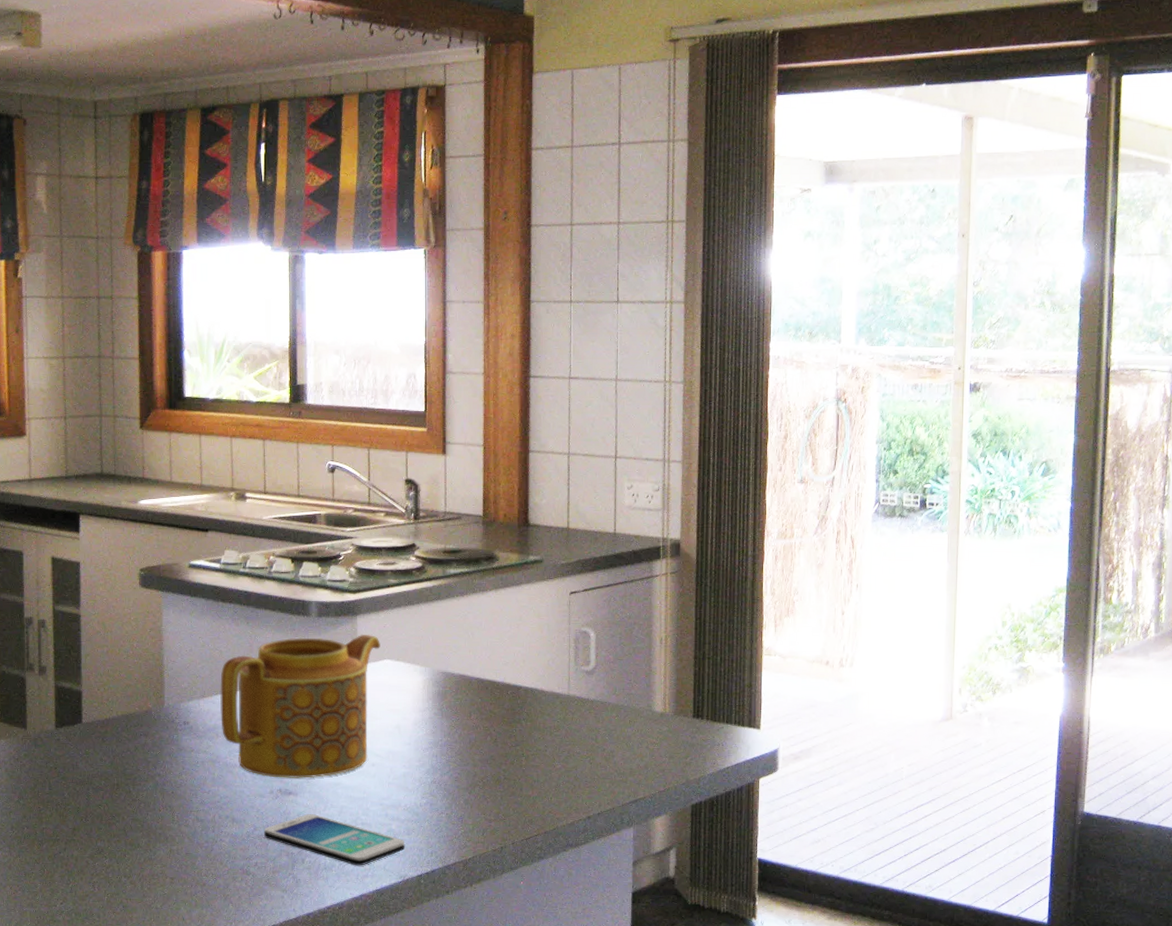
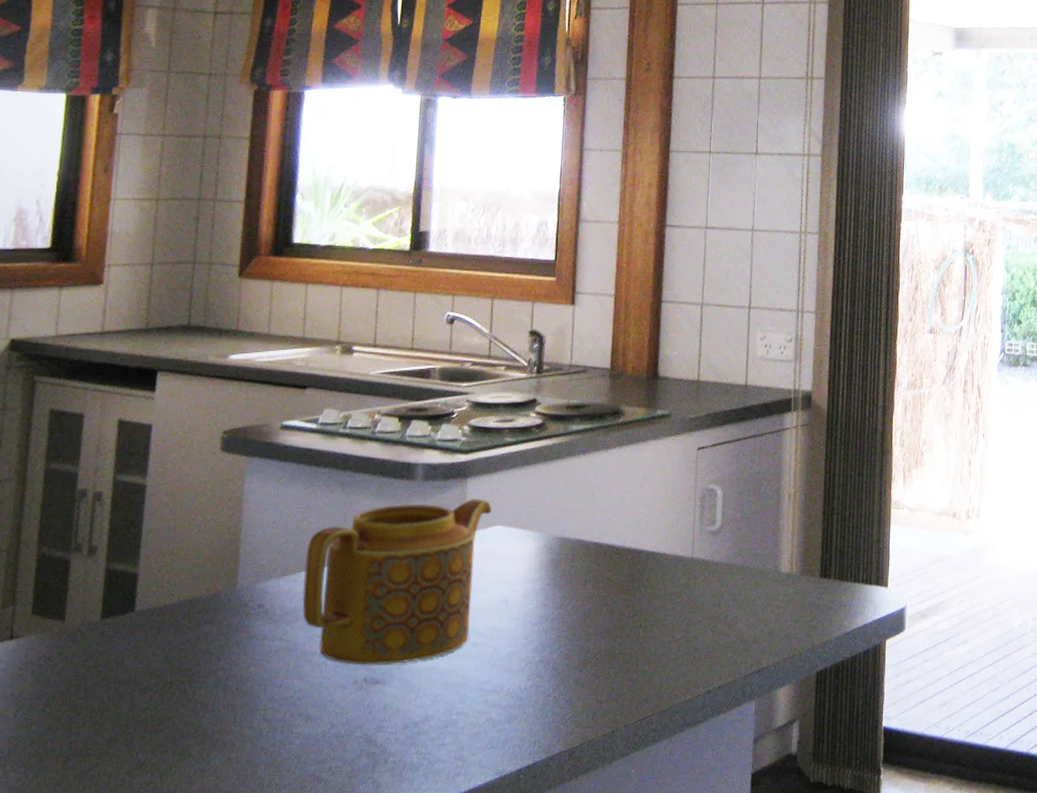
smartphone: present [264,814,405,866] -> none [343,705,506,763]

